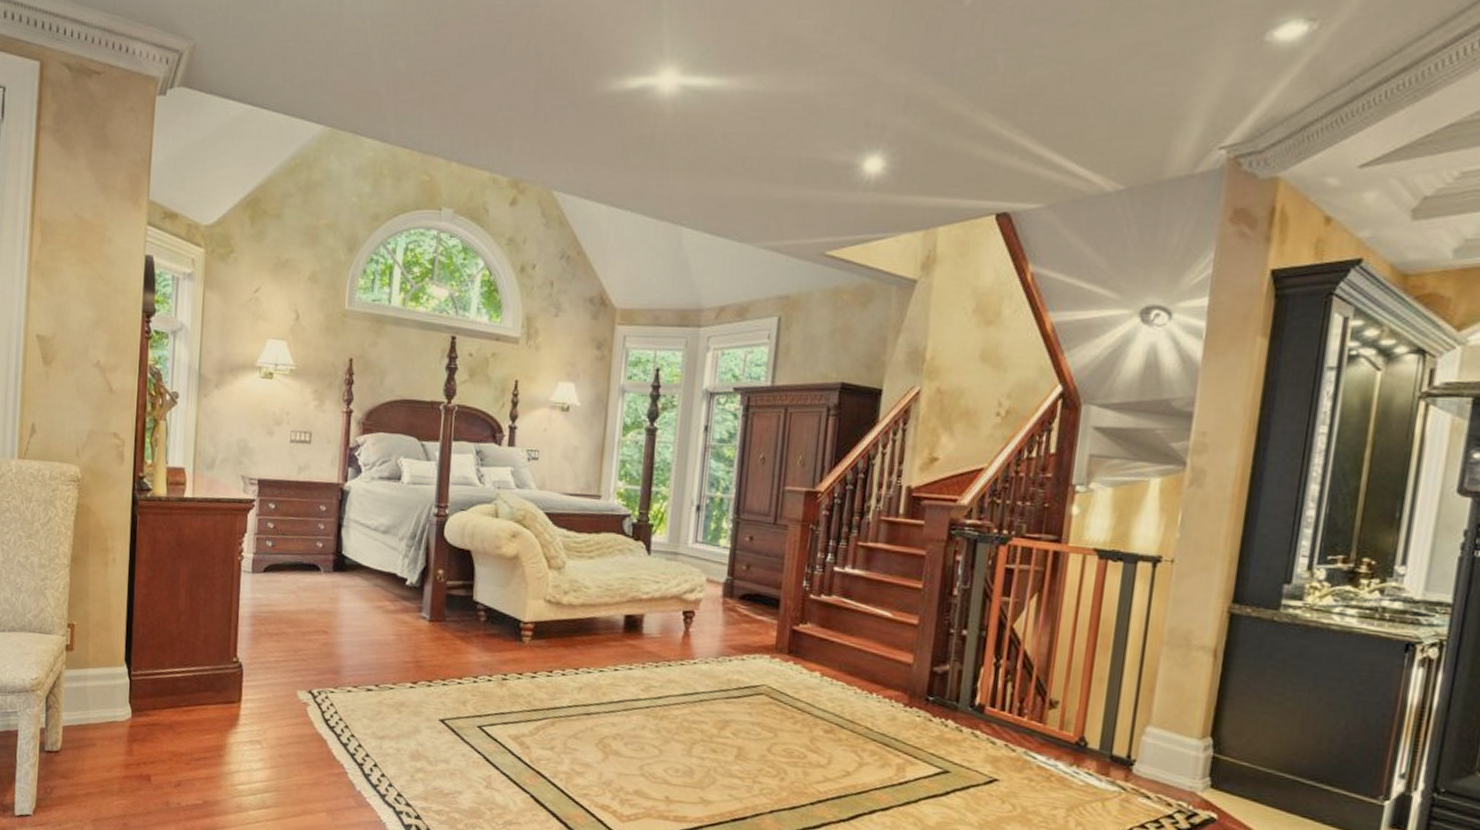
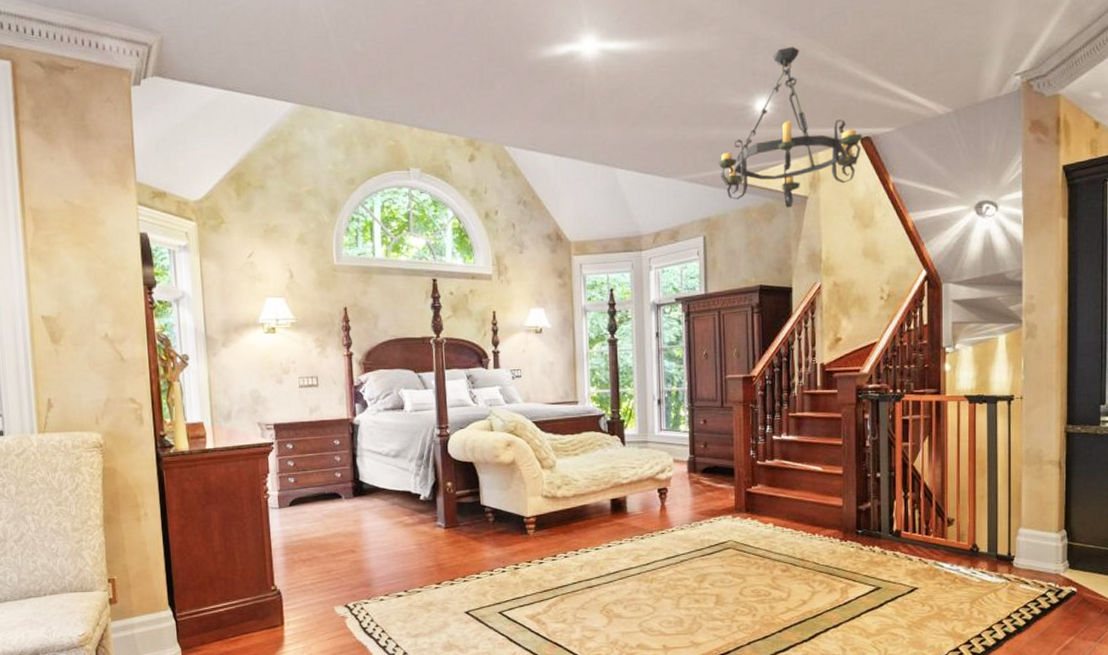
chandelier: none [807,95,999,292] -> present [718,46,863,208]

